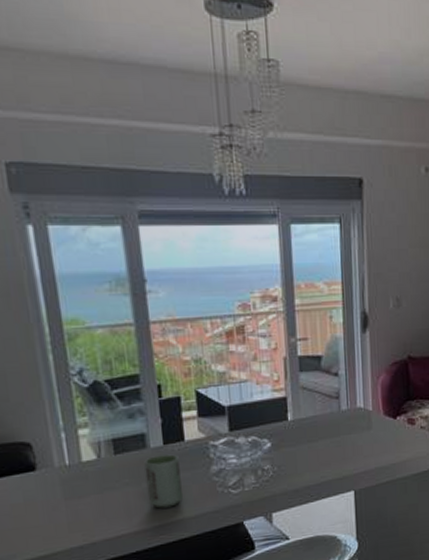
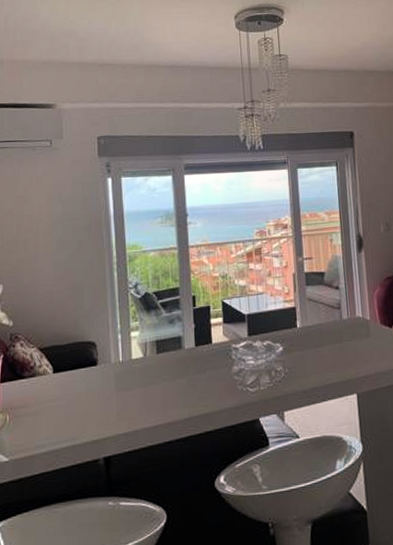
cup: present [144,454,184,509] -> none [179,355,210,403]

